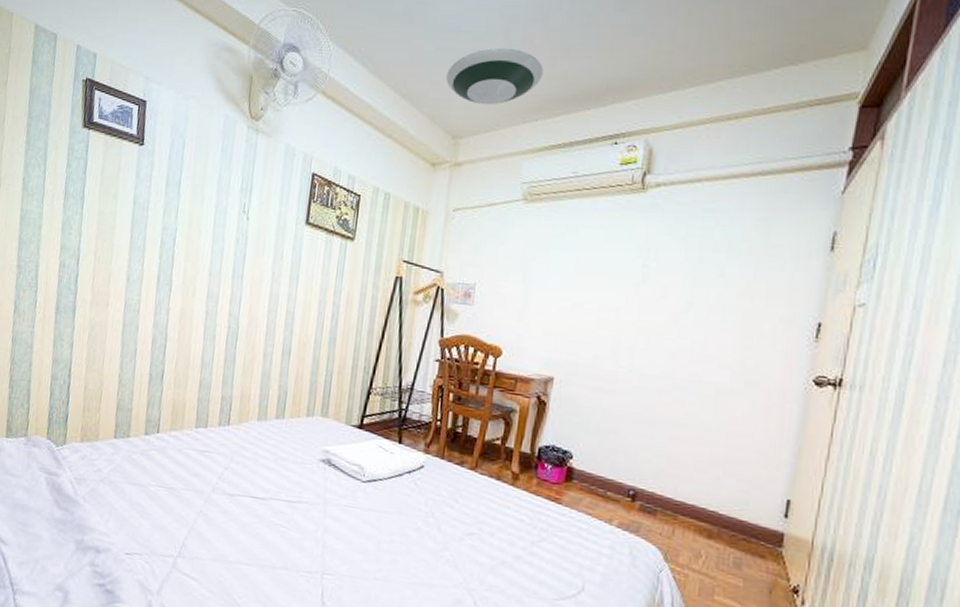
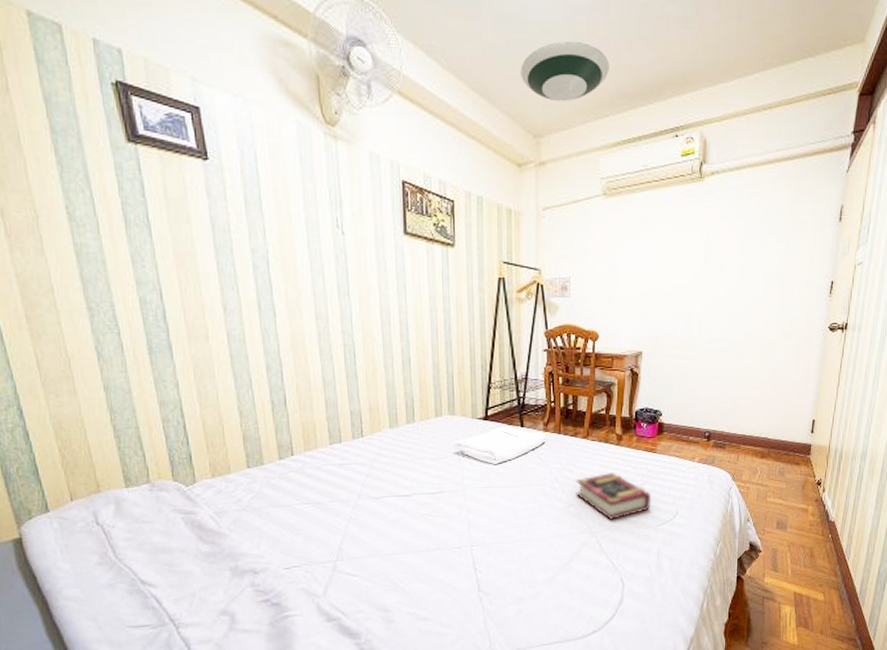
book: none [453,516,550,580] -> present [575,473,652,520]

